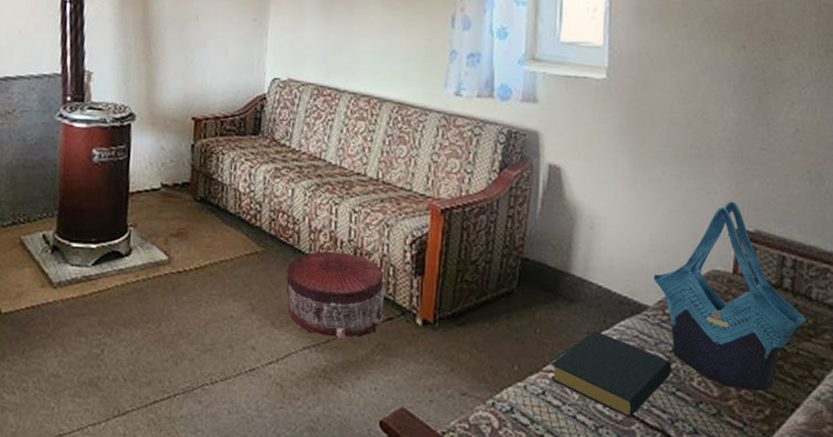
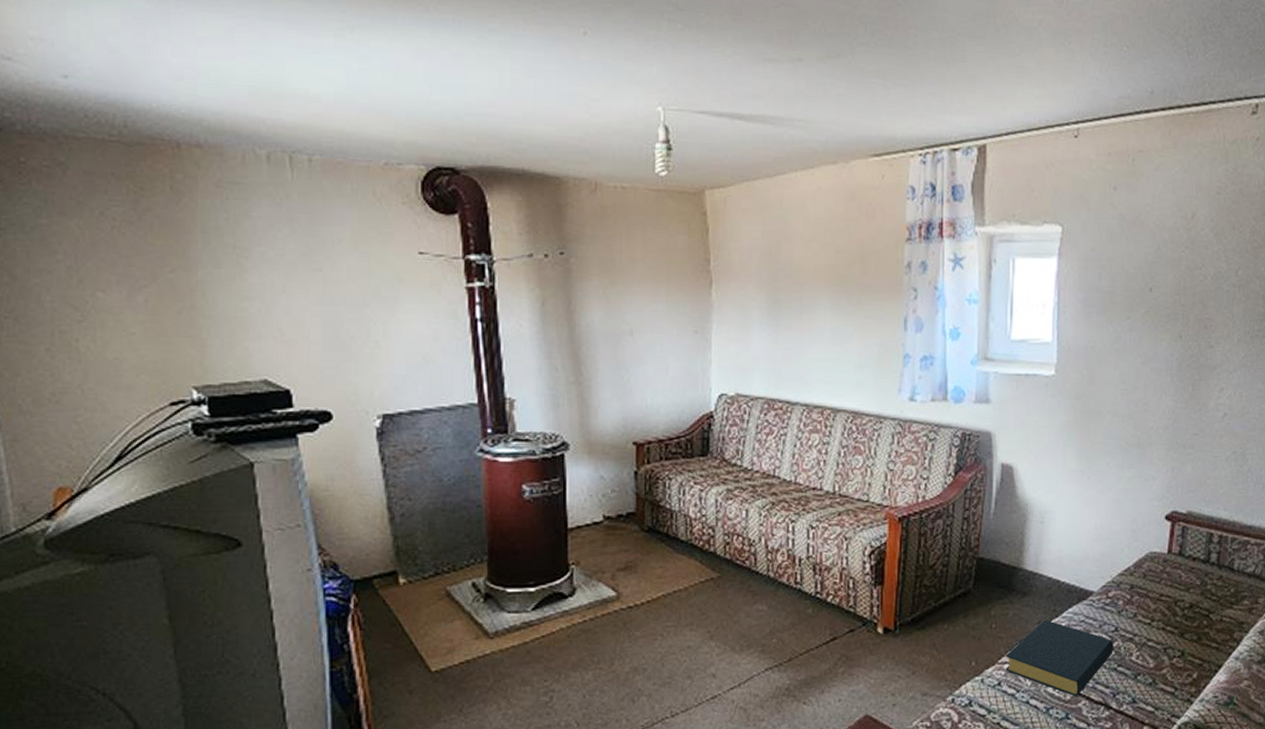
pouf: present [286,251,385,339] -> none [745,569,845,656]
tote bag: present [653,201,807,391] -> none [1098,486,1230,658]

